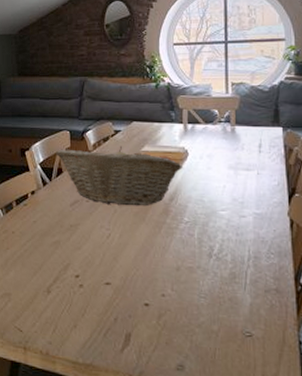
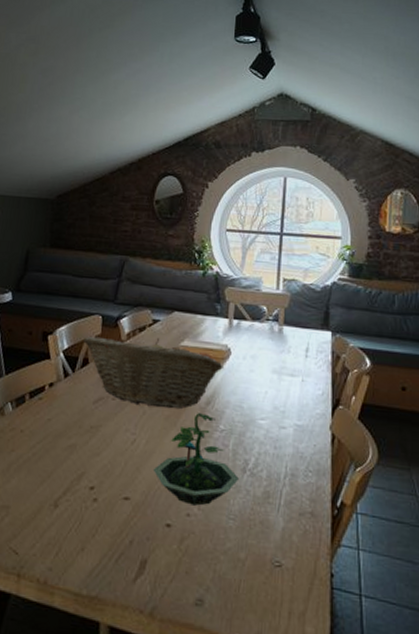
terrarium: none [128,208,206,287] -> present [152,413,239,506]

